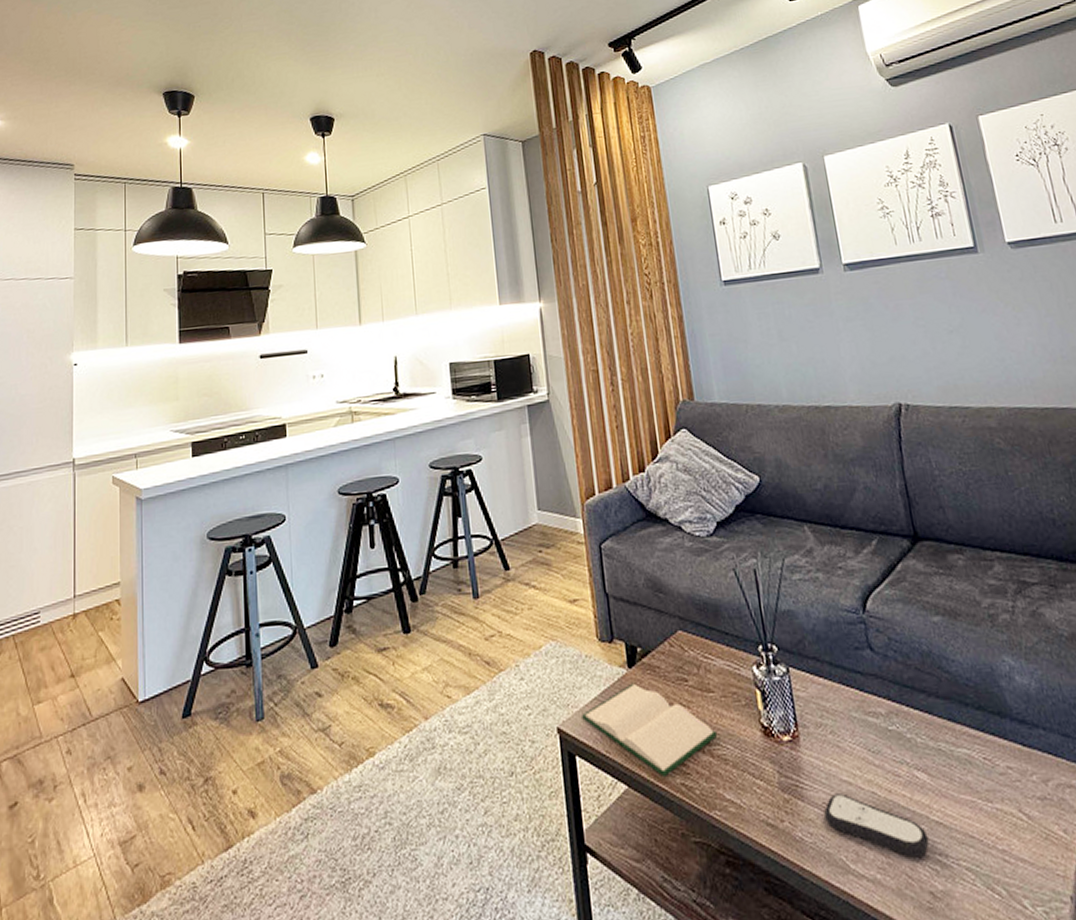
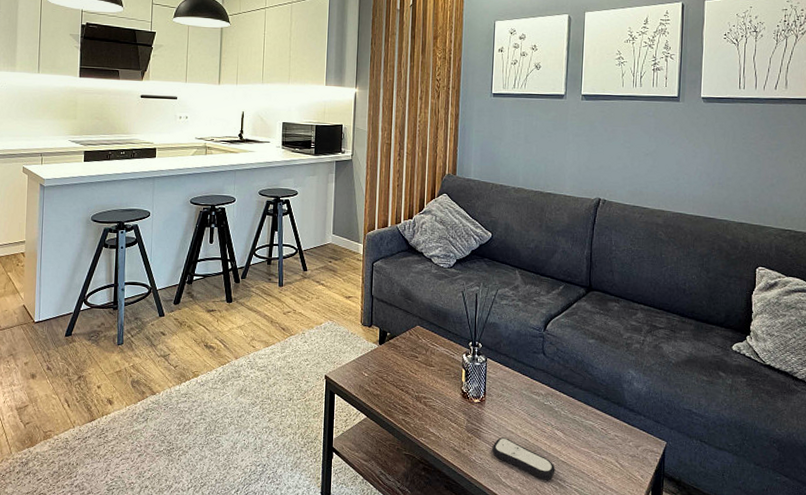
hardback book: present [582,683,718,777] -> none [343,354,432,414]

